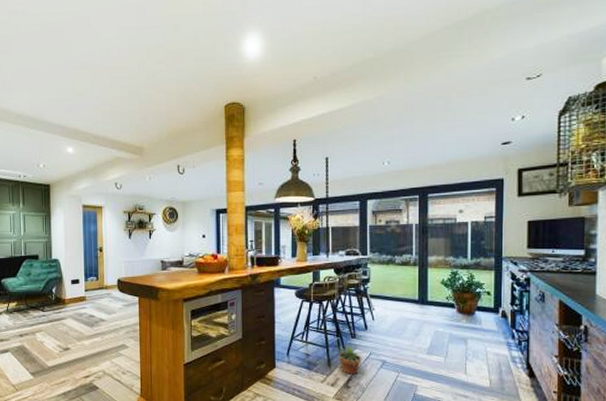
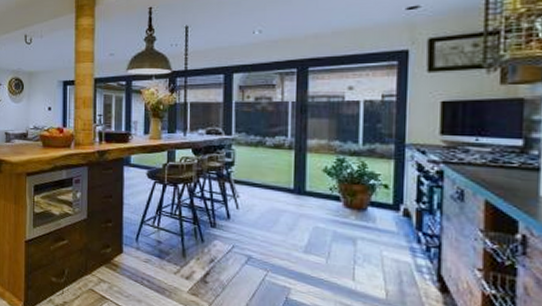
potted plant: present [336,343,365,374] -> none [192,234,226,269]

